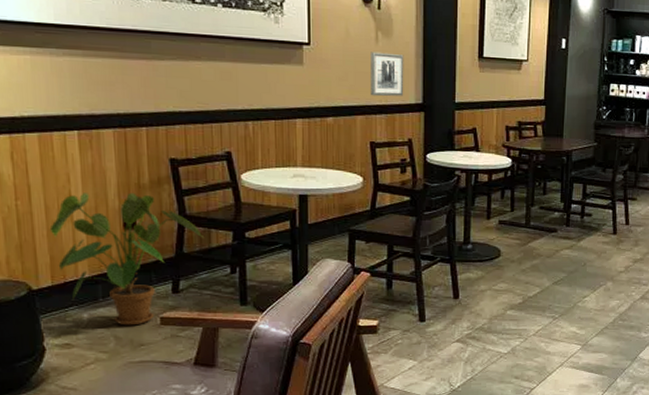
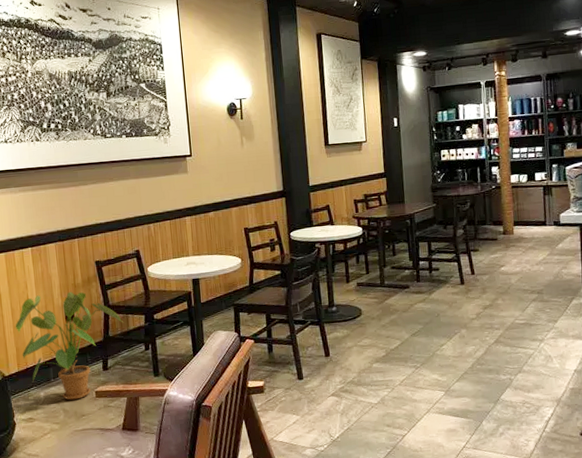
wall art: present [371,51,404,97] -> none [238,153,268,190]

